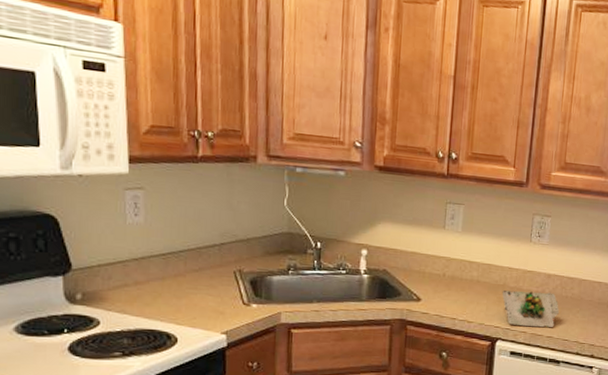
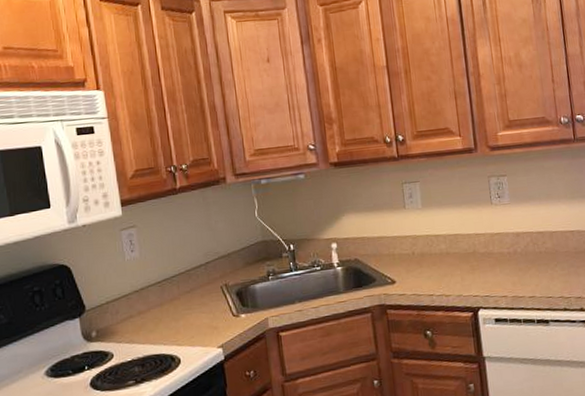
succulent plant: present [502,291,560,328] -> none [473,251,537,291]

